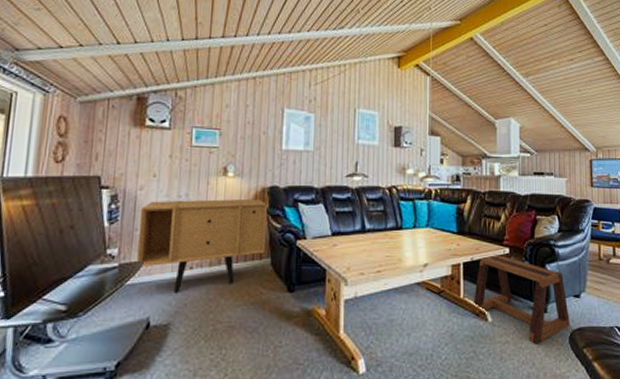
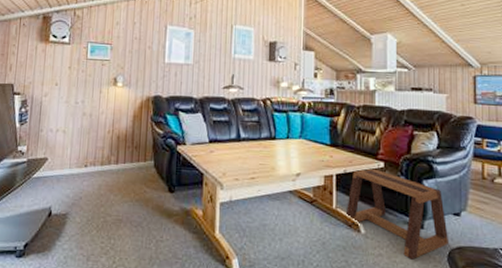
sideboard: present [136,198,267,293] -> none [41,106,151,187]

